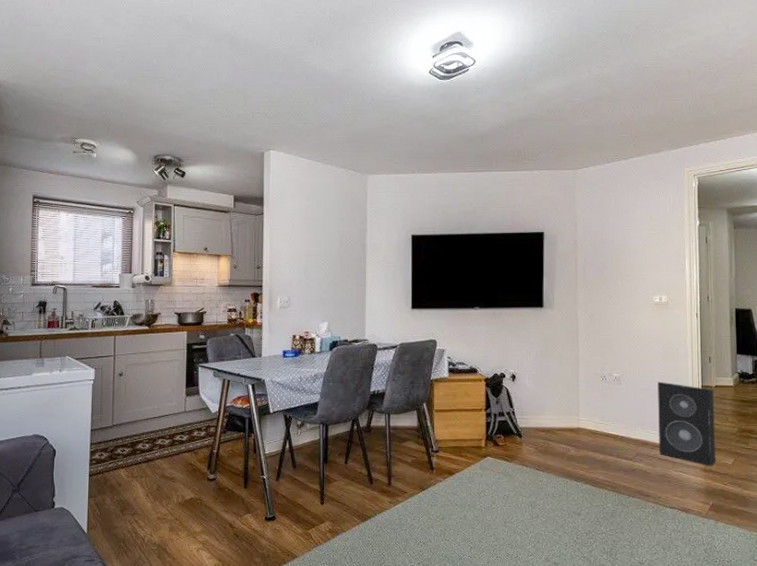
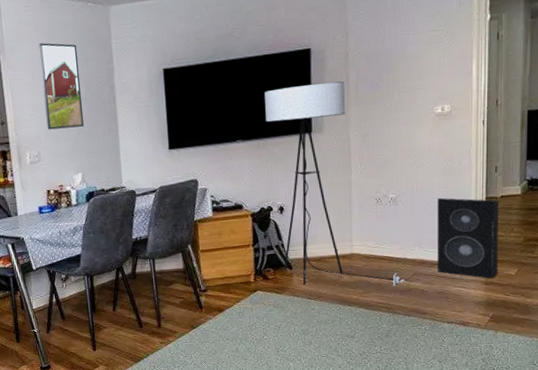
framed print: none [300,200,335,279] -> present [38,43,85,130]
floor lamp: none [502,263,629,465] -> present [265,81,405,286]

